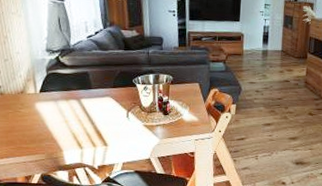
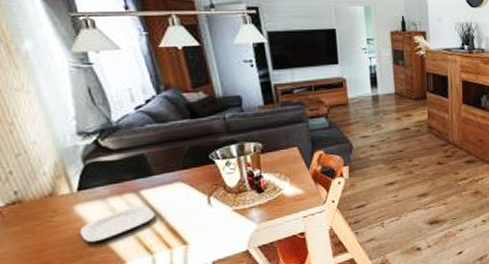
plate: none [36,110,89,133] -> present [79,205,155,243]

